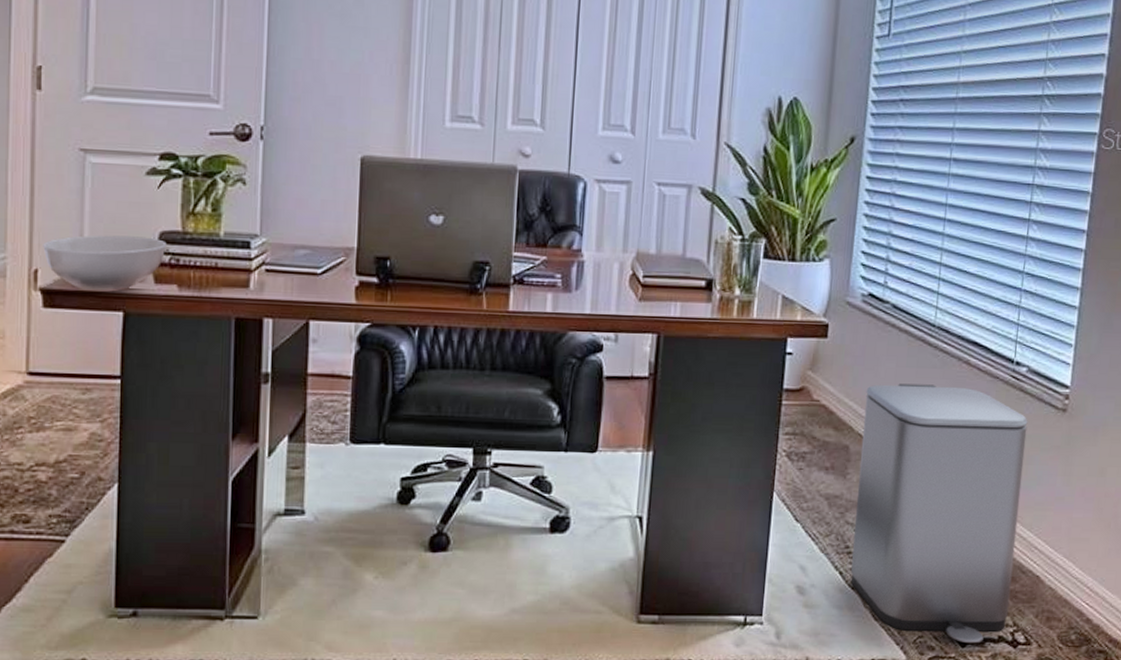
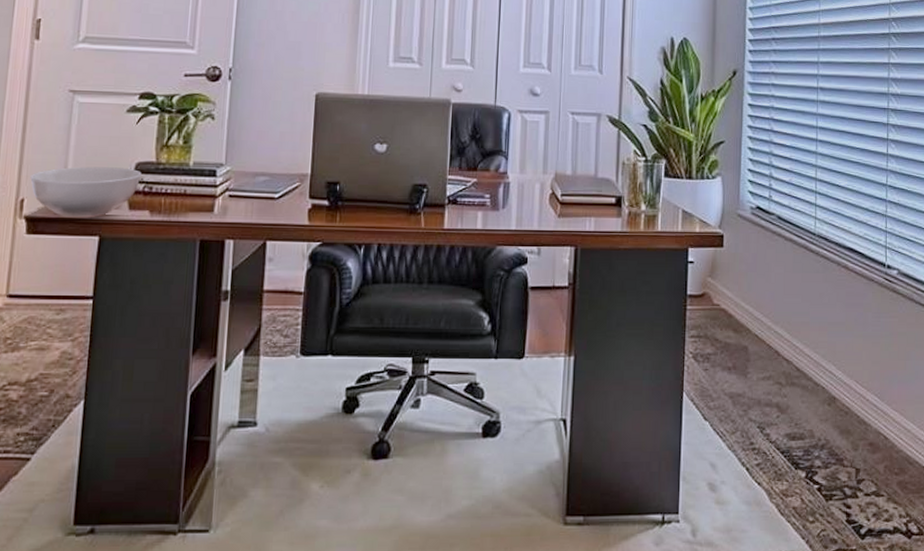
pedal bin: present [850,383,1028,644] -> none [756,287,902,536]

